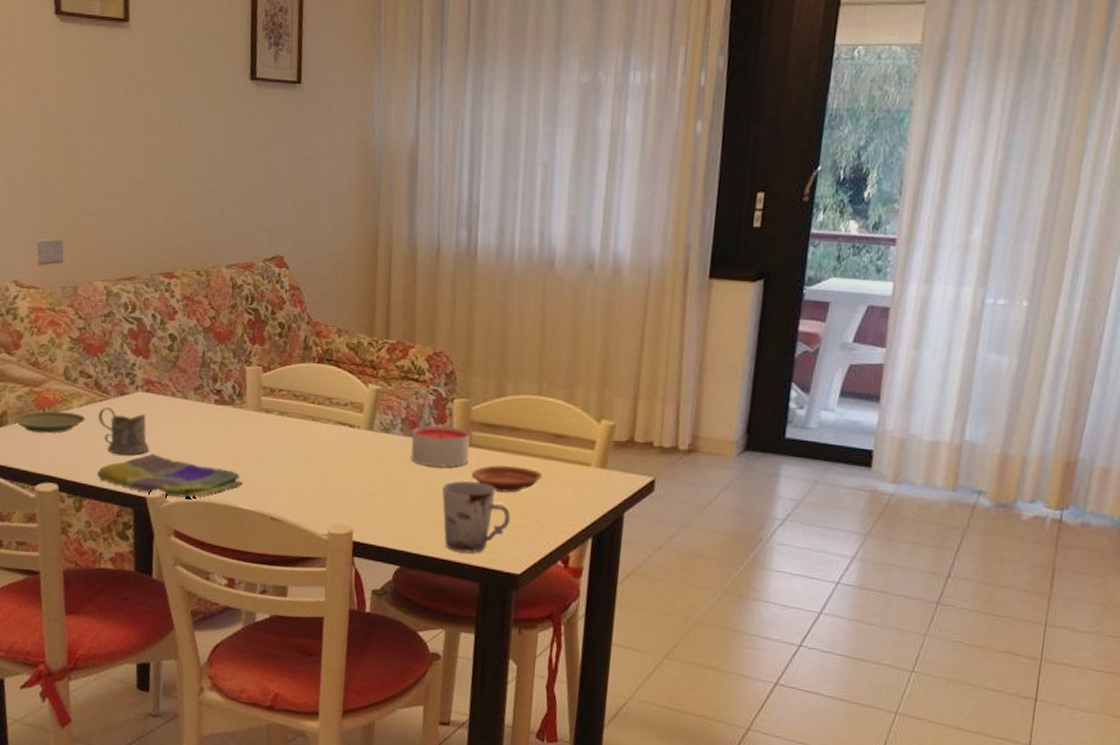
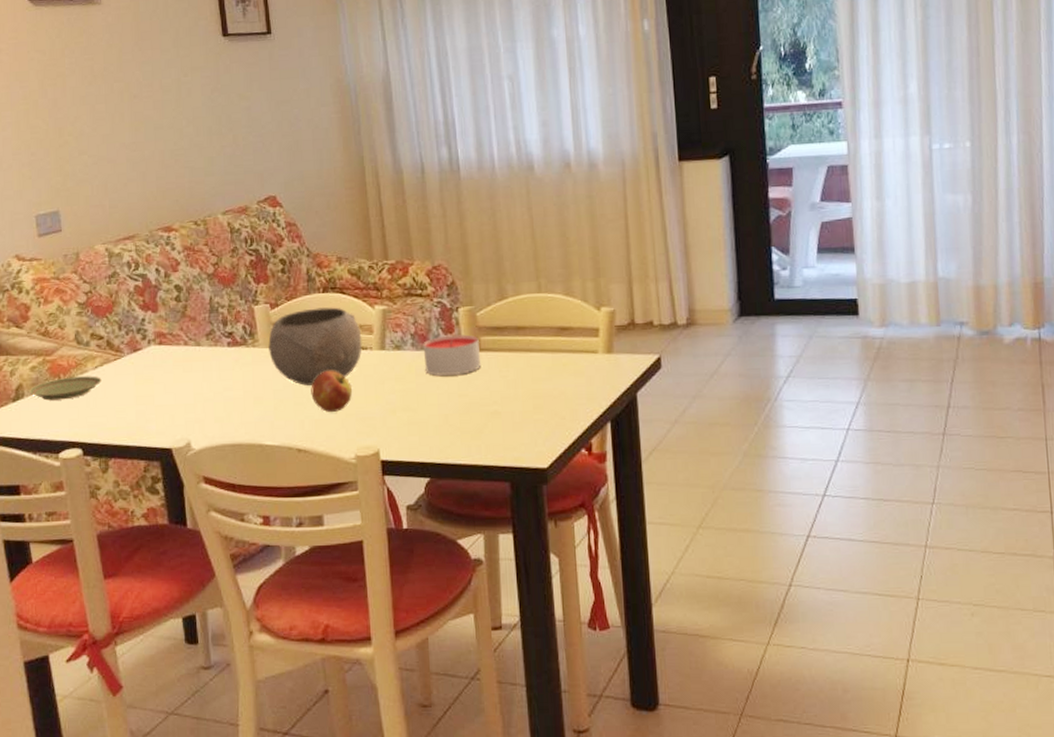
tea glass holder: present [97,407,150,456] -> none [113,365,169,411]
dish towel: present [97,453,243,498] -> none [119,404,266,444]
bowl: none [255,377,351,455] -> present [268,307,362,386]
apple: none [292,442,334,487] -> present [311,370,352,413]
cup: present [441,481,510,553] -> none [459,384,530,455]
plate: present [471,465,542,493] -> none [486,363,554,391]

